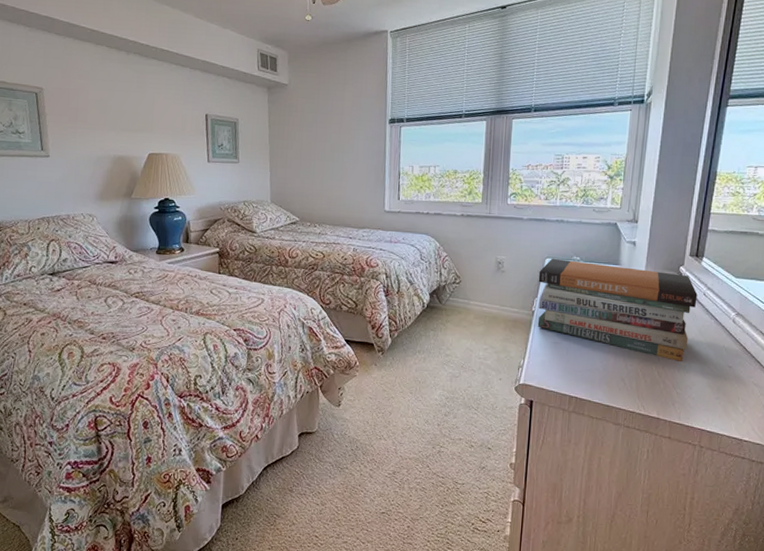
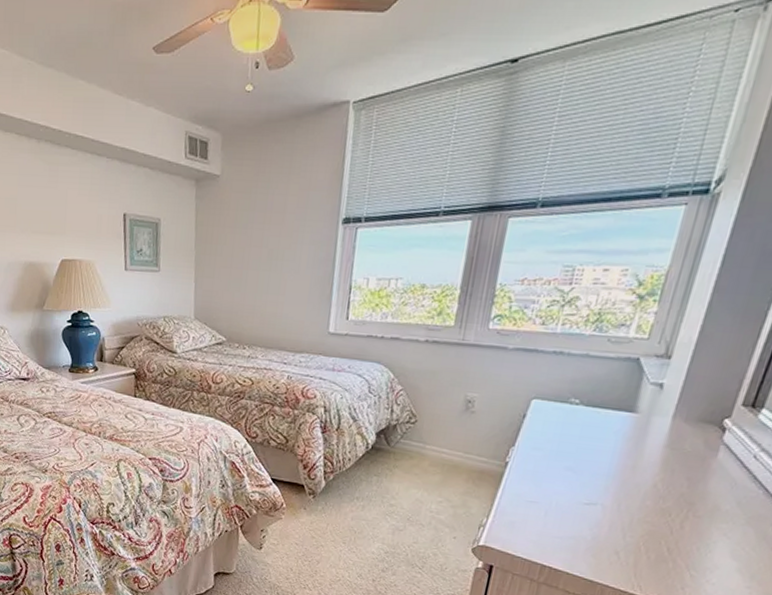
book stack: present [537,258,697,361] -> none [510,399,744,538]

